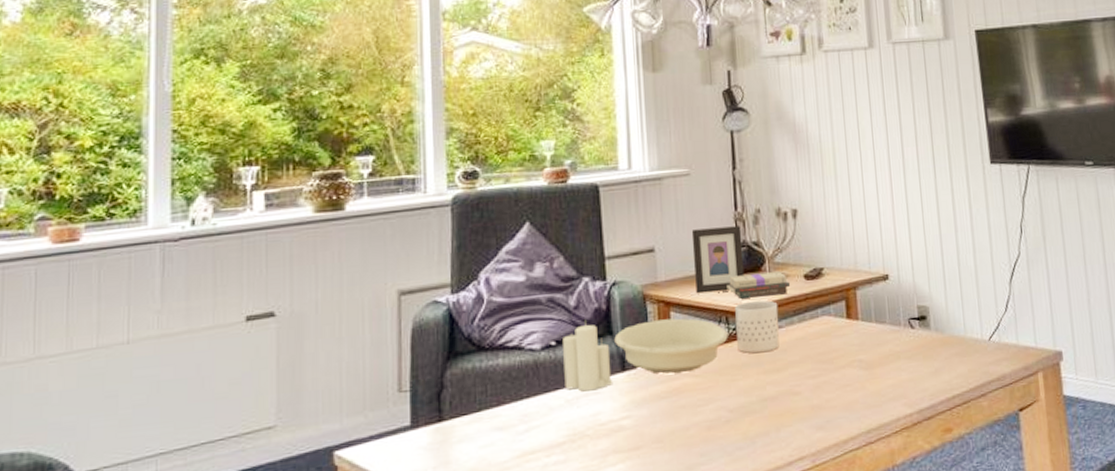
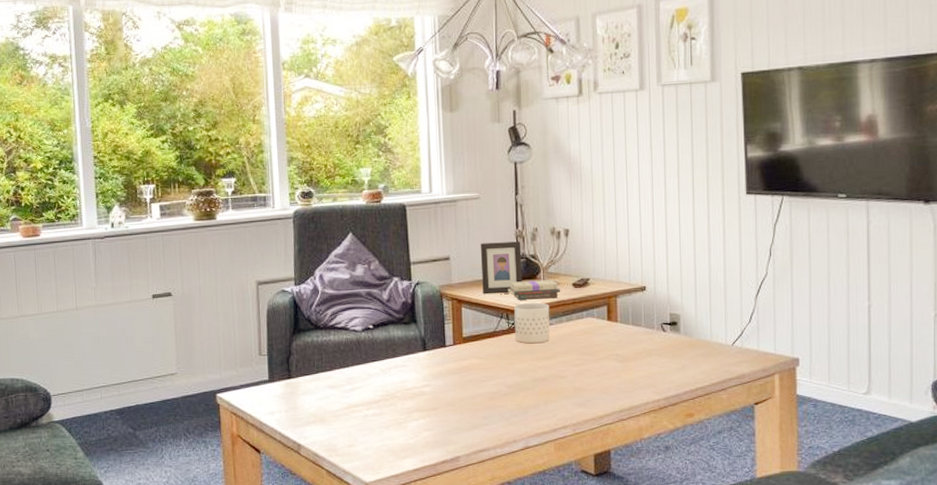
candle: present [563,320,613,392] -> none [378,310,417,364]
decorative bowl: present [614,318,728,375] -> none [418,313,508,356]

